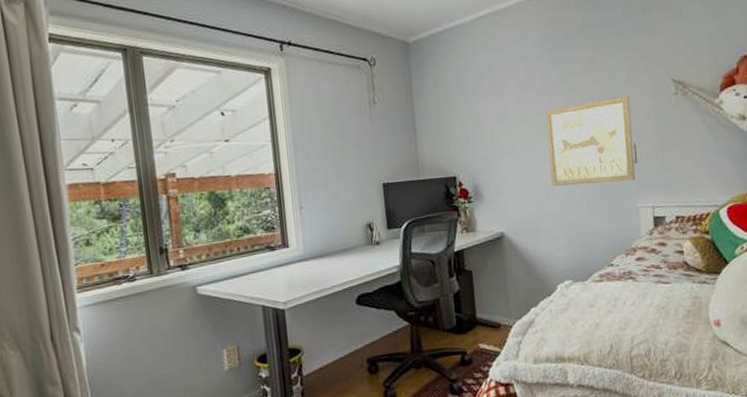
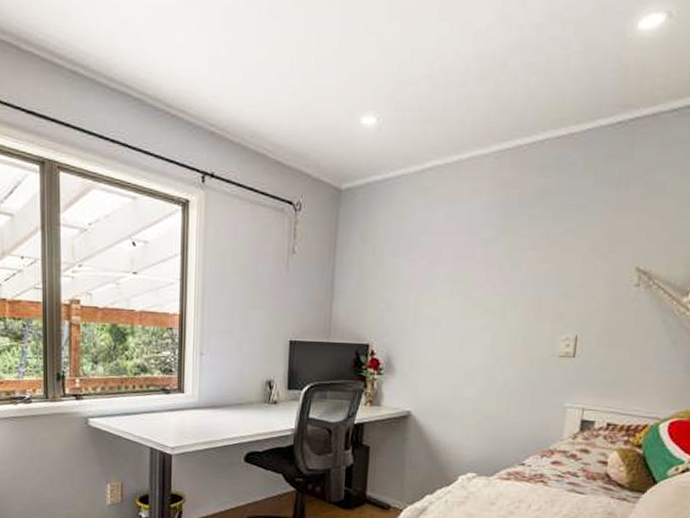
wall art: present [545,95,636,186] -> none [472,279,582,376]

